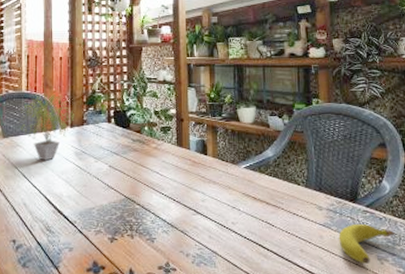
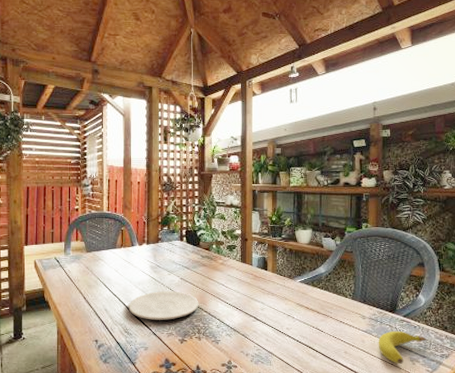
potted plant: present [21,89,74,161] -> none [102,211,150,273]
plate: none [50,181,131,216] -> present [128,291,199,320]

